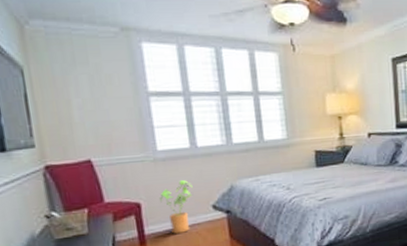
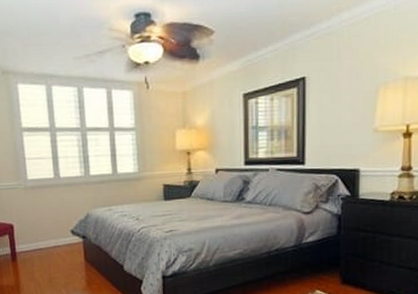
house plant: present [160,180,193,234] -> none [29,207,55,253]

